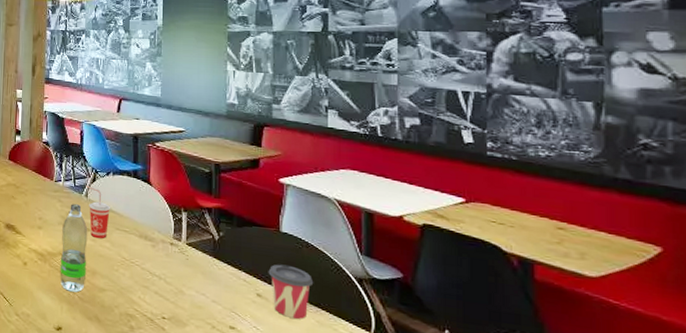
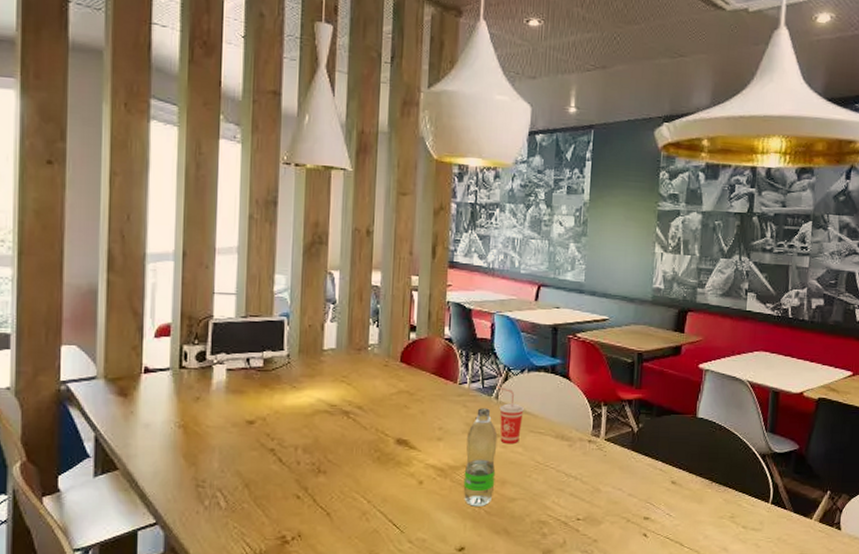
cup: present [268,264,314,319] -> none [683,449,724,500]

